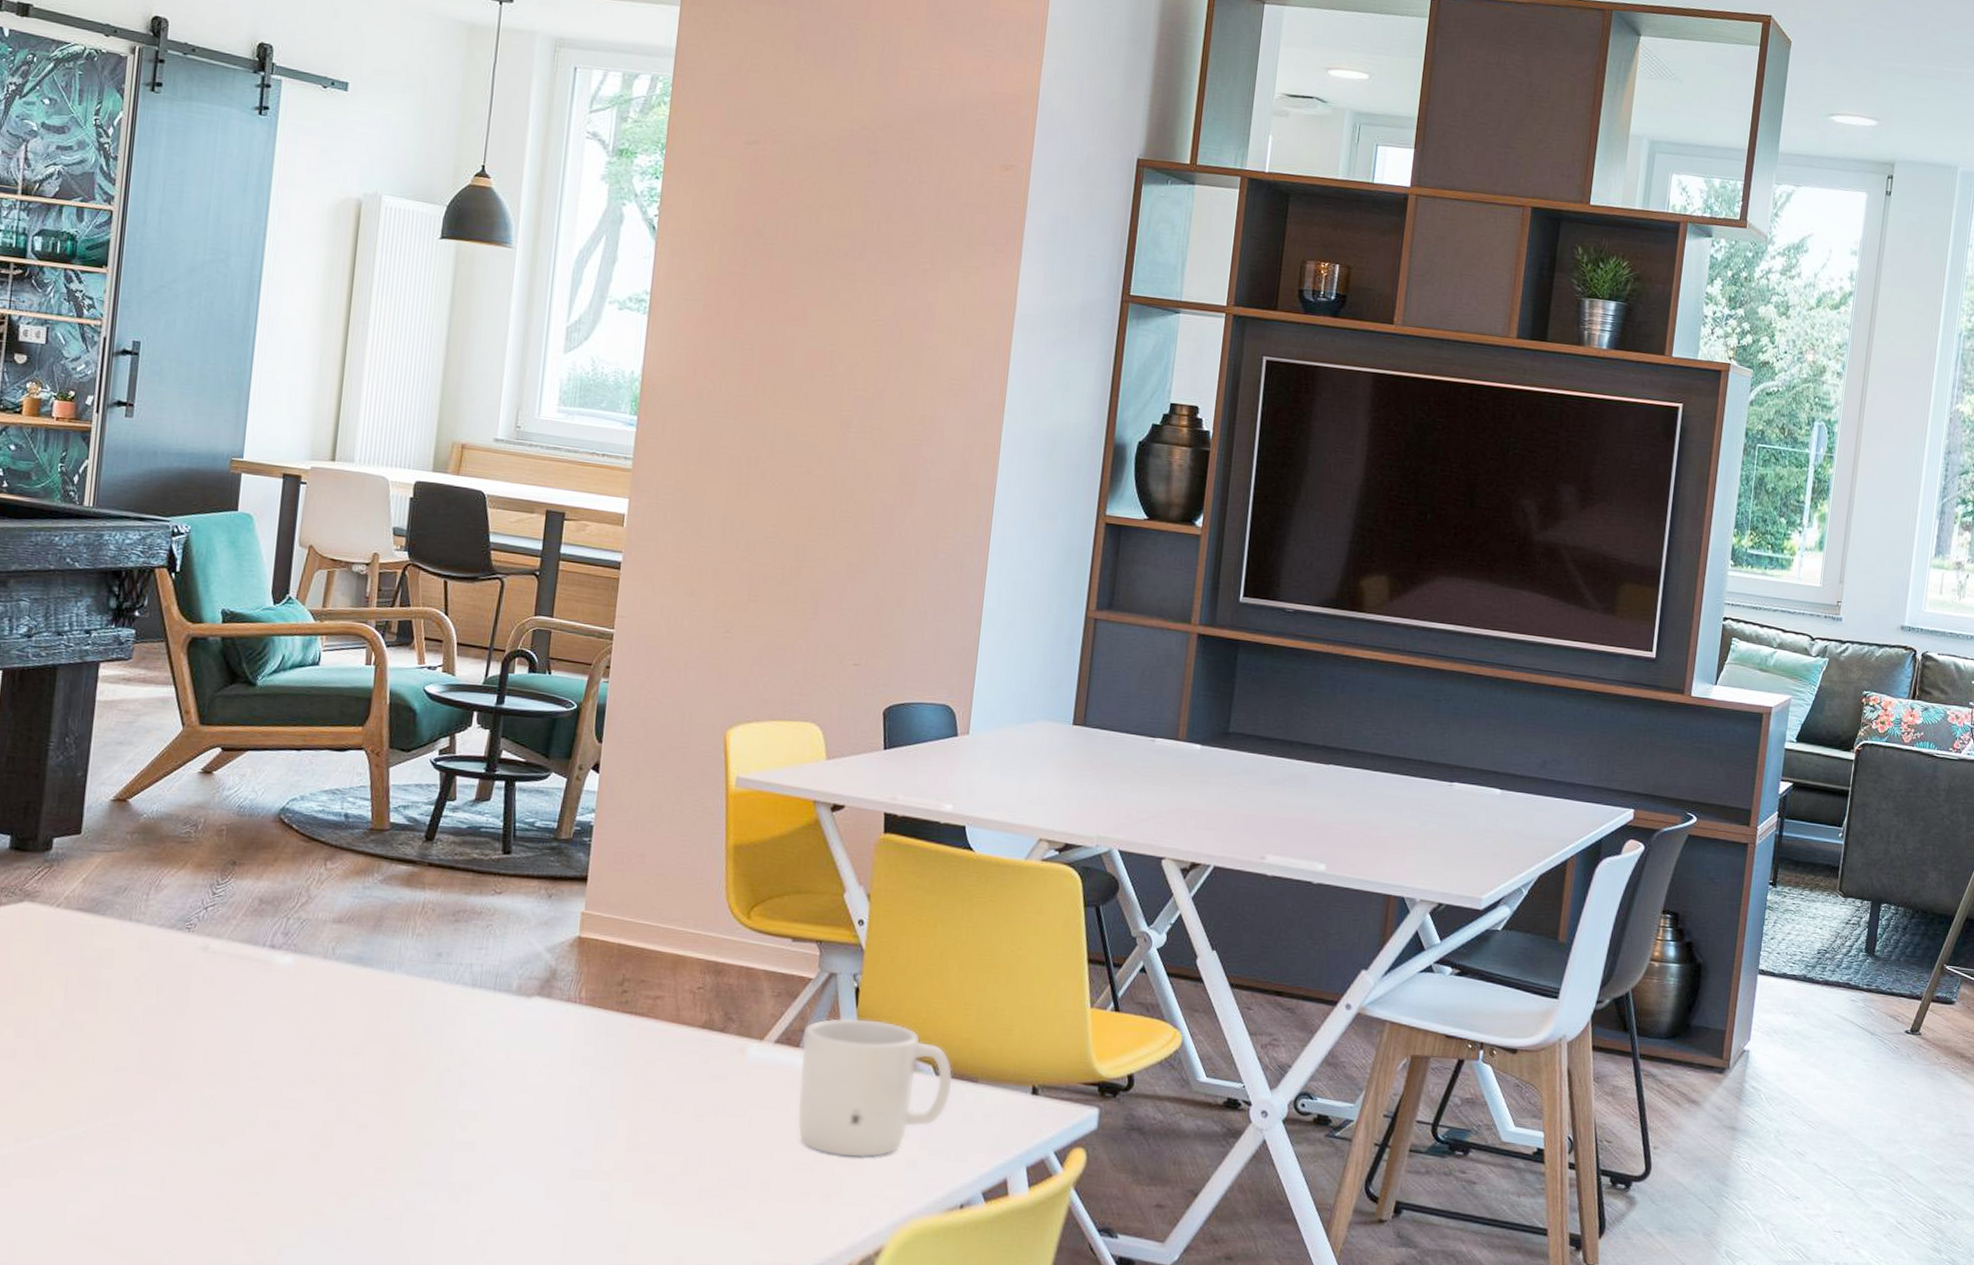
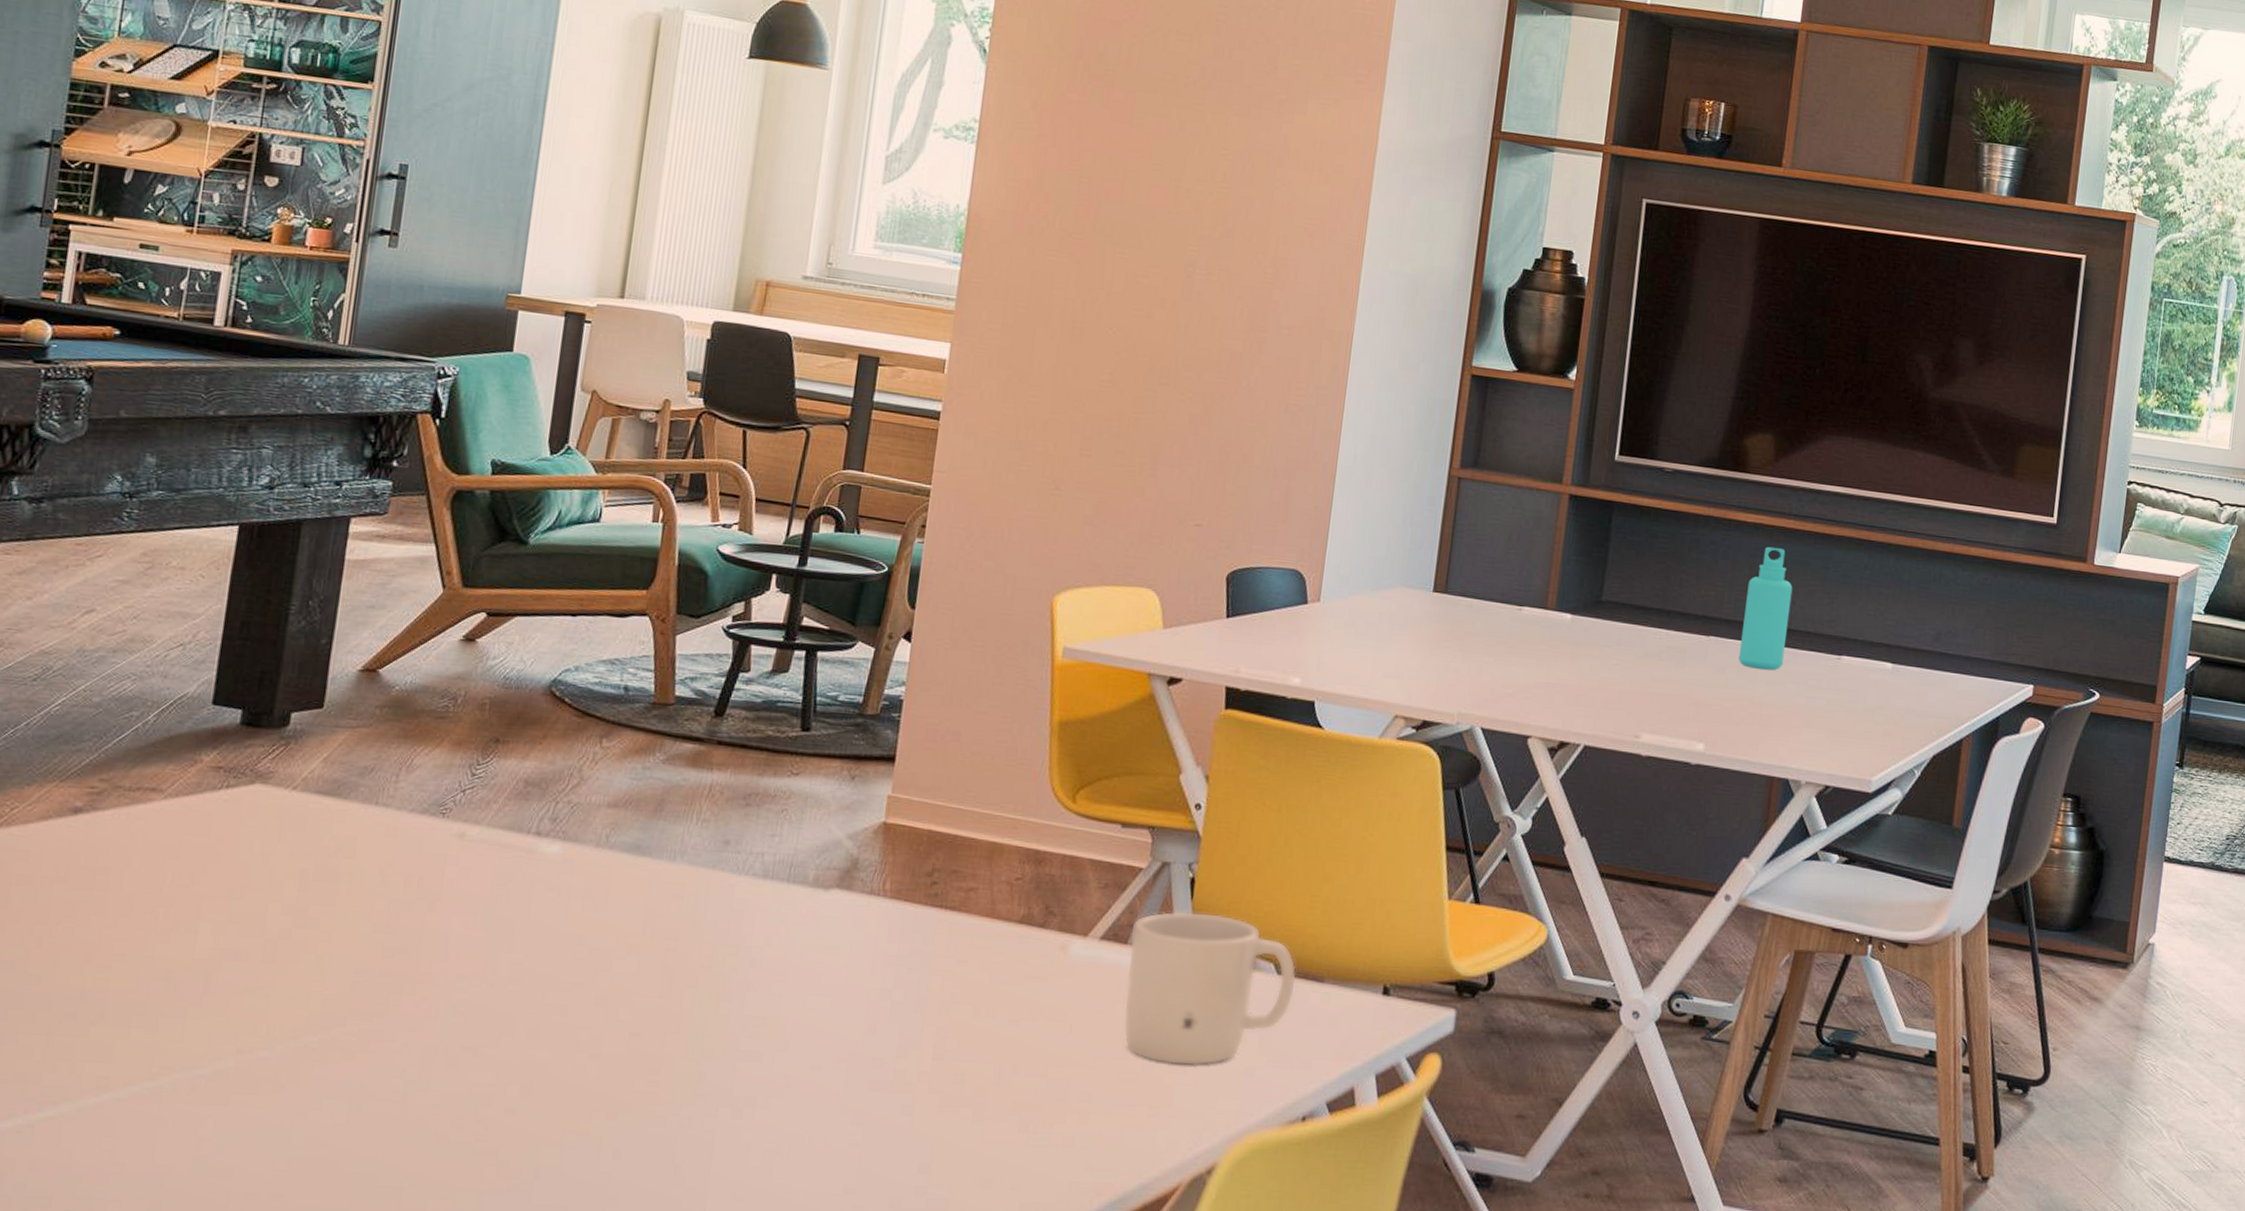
water bottle: none [1356,681,1407,797] -> present [1738,546,1793,671]

